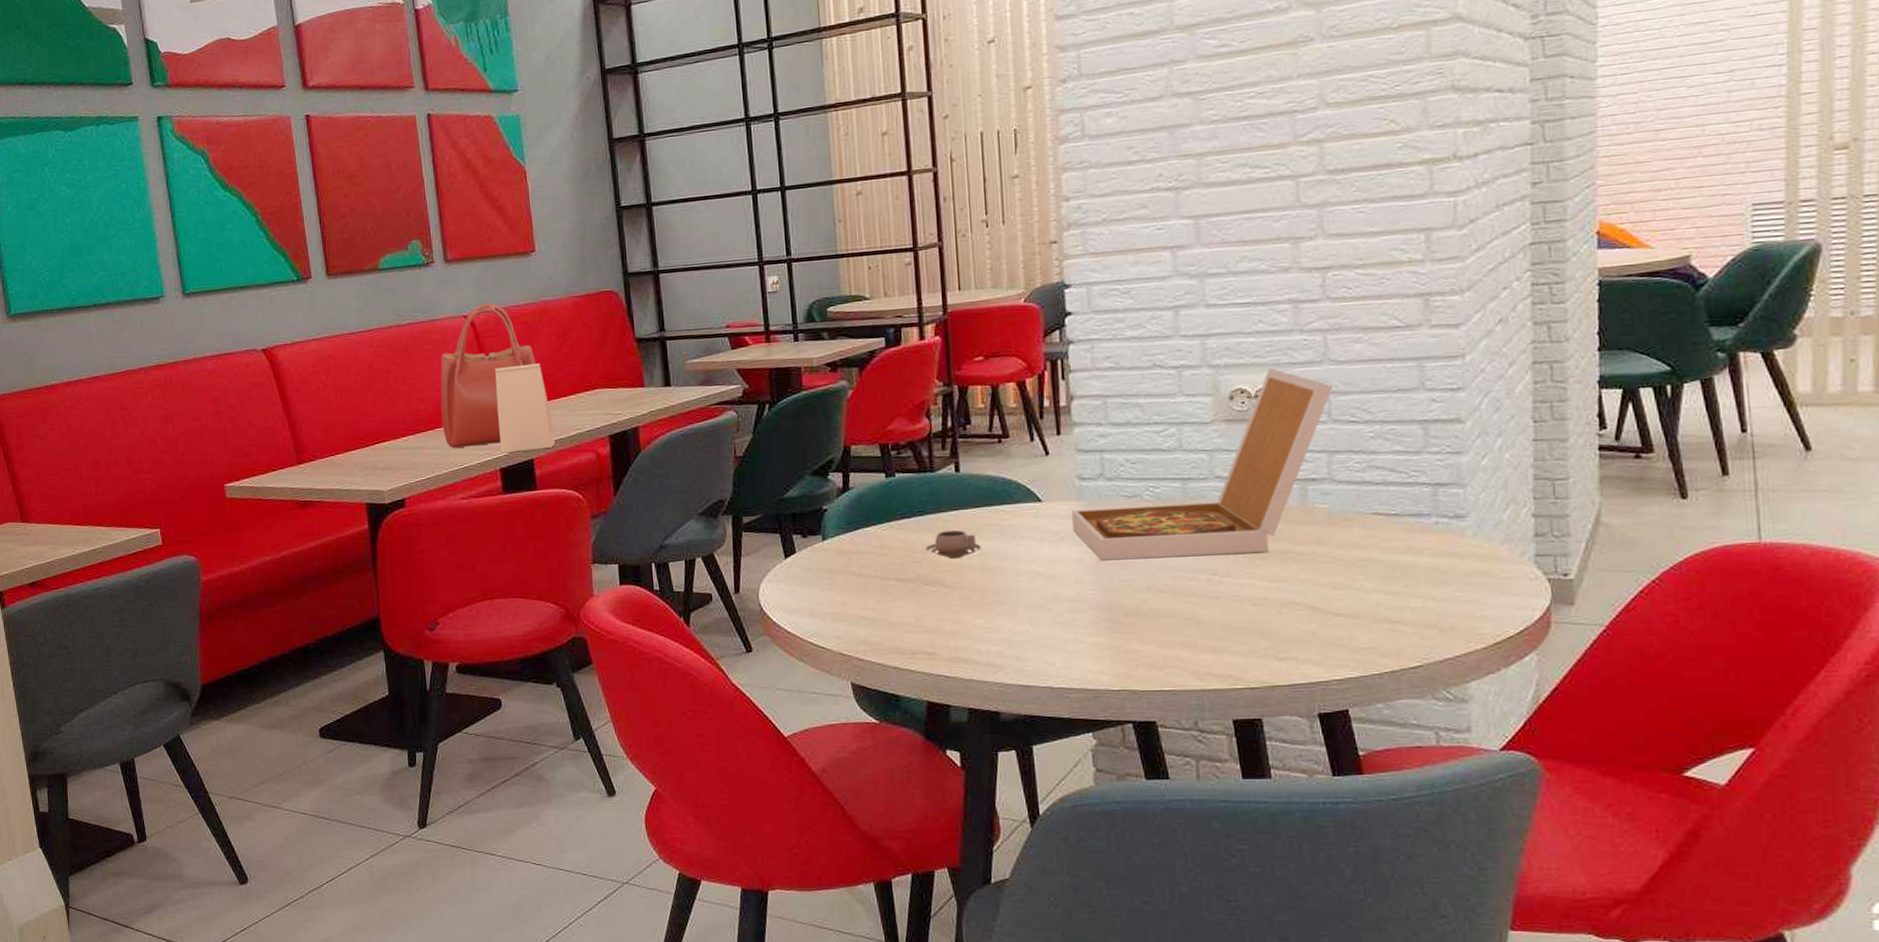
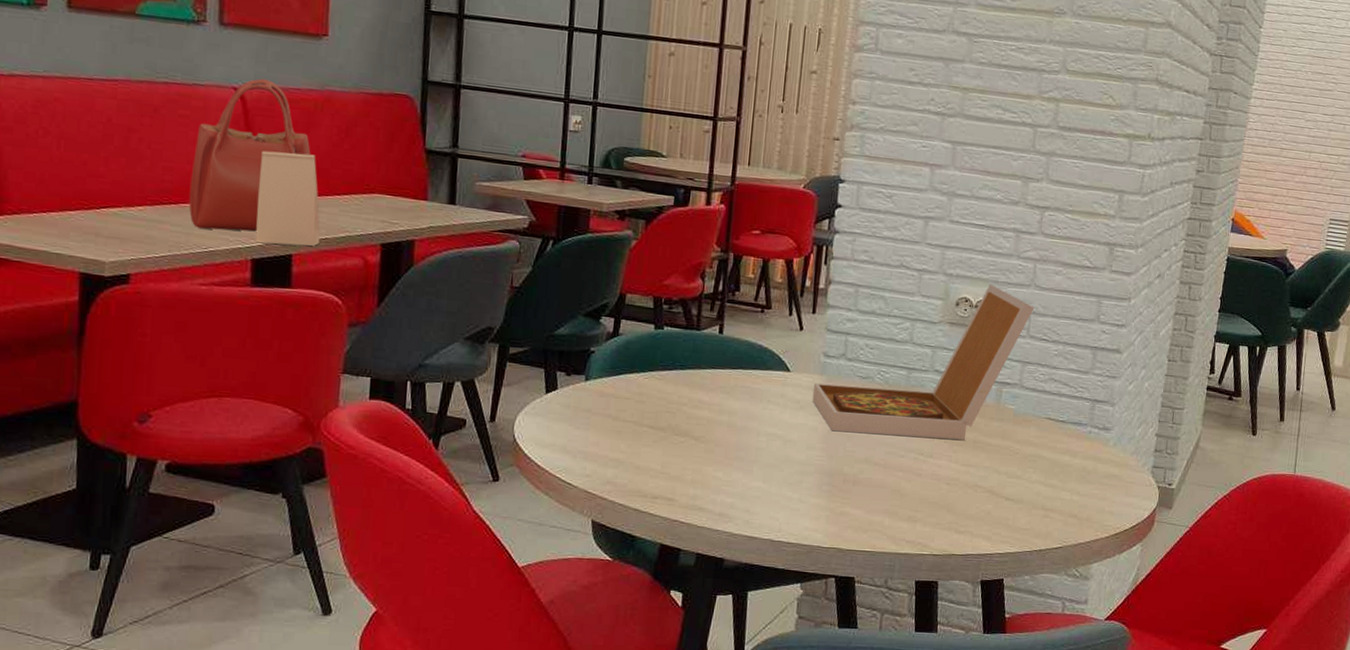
cup: present [924,530,981,559] -> none [680,386,731,414]

